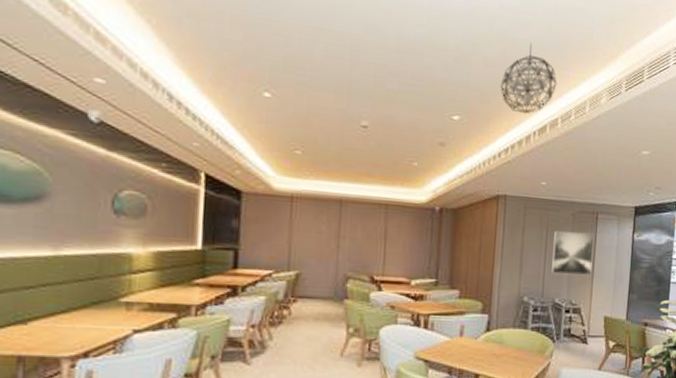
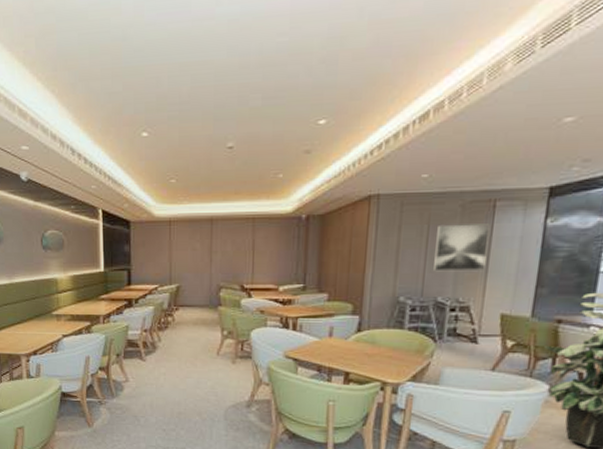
pendant light: present [501,42,557,114] -> none [373,19,444,103]

